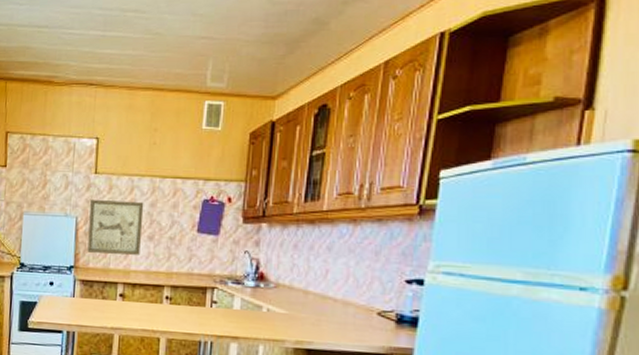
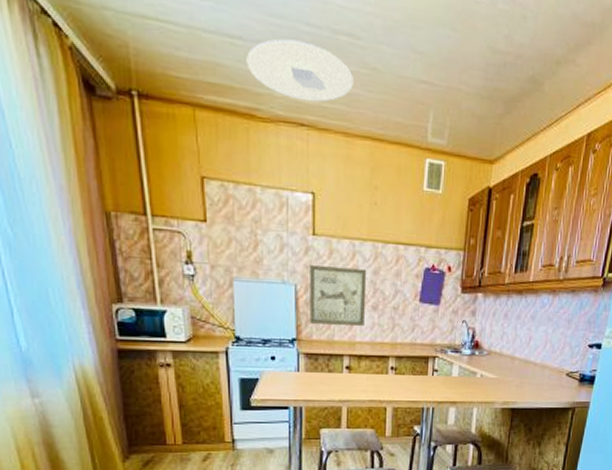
ceiling light: none [49,22,138,66] -> present [246,39,354,102]

